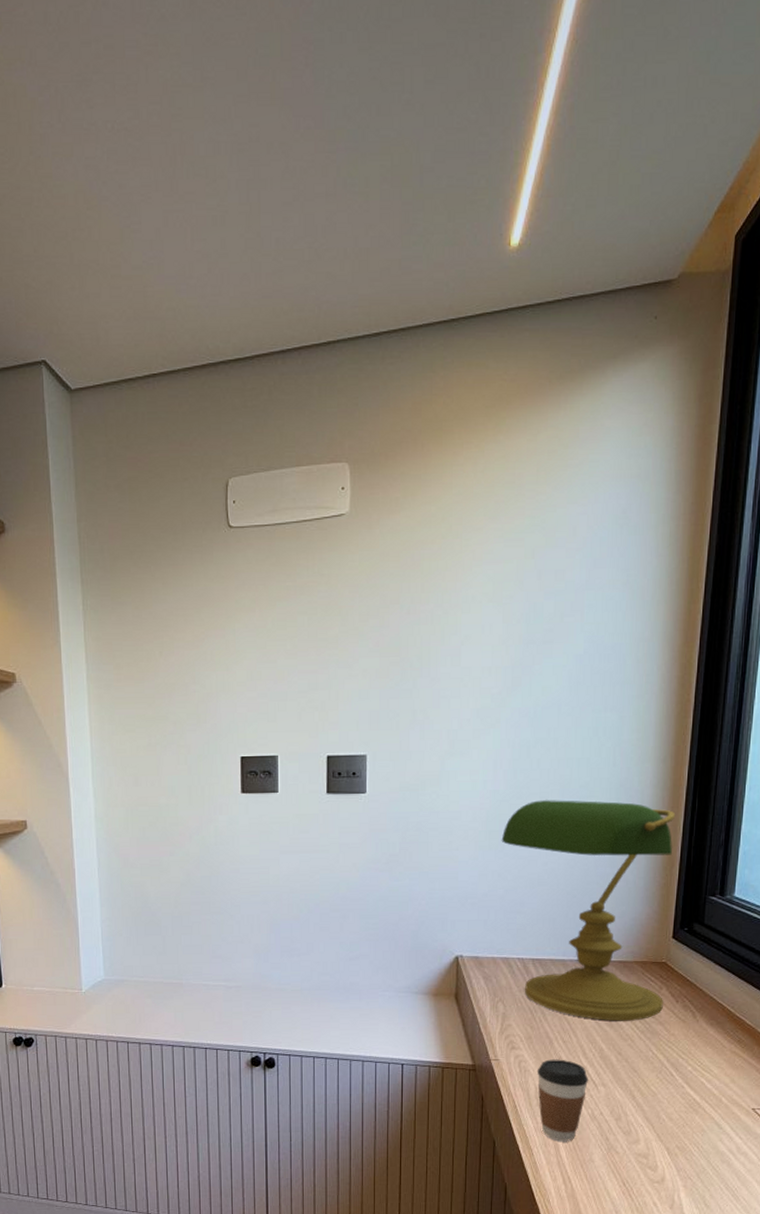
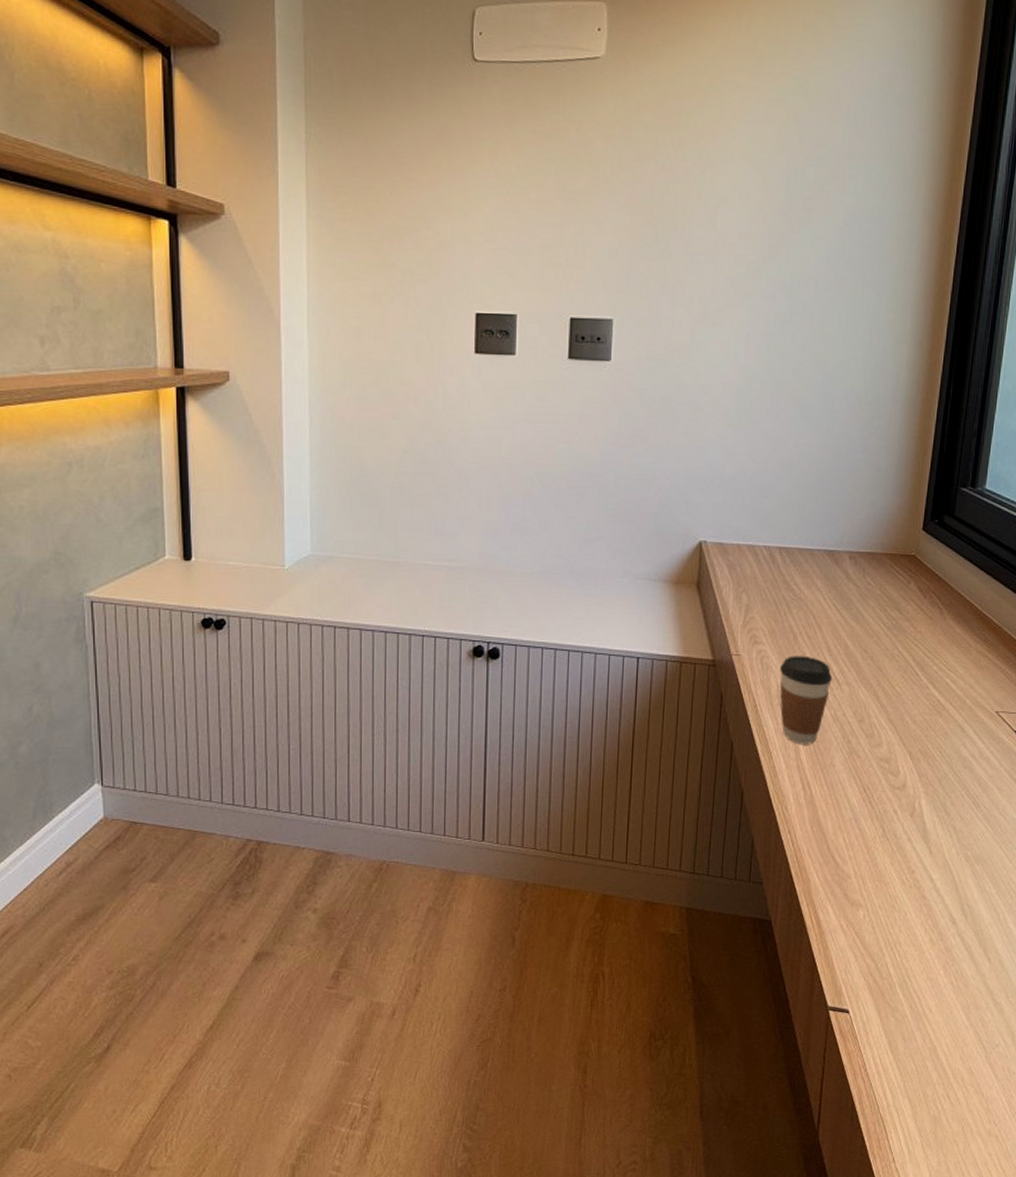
desk lamp: present [501,800,676,1021] -> none [751,378,930,616]

